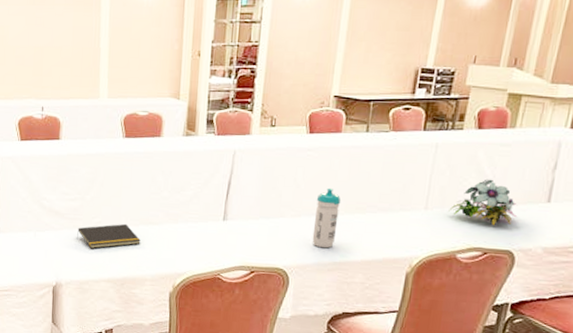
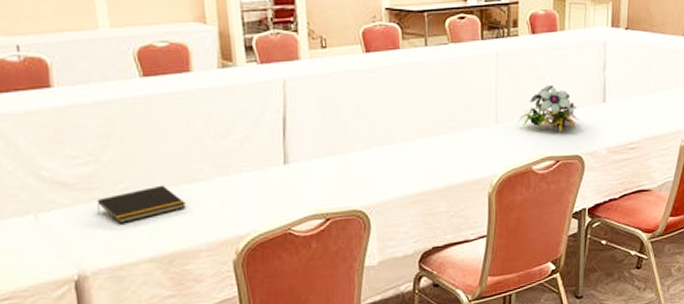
water bottle: present [312,187,342,248] -> none [385,111,412,180]

